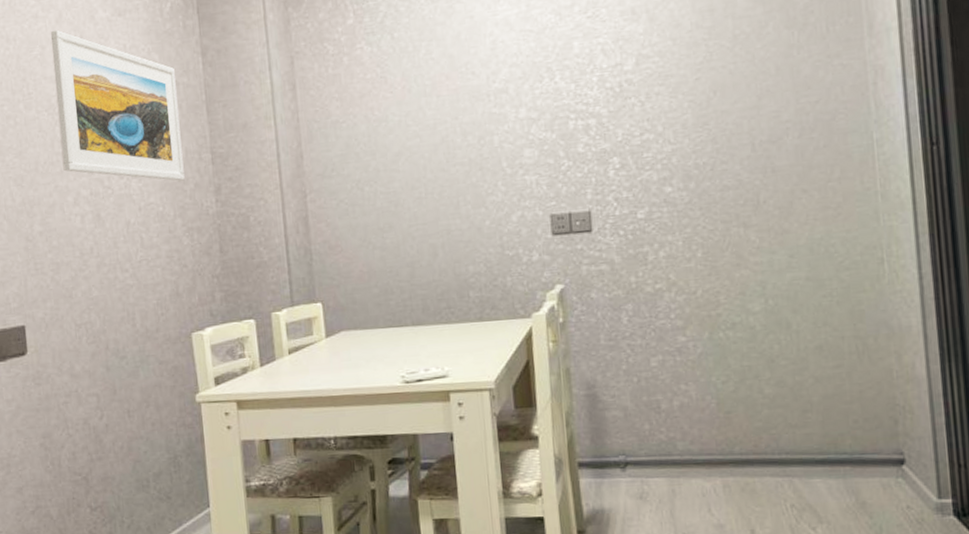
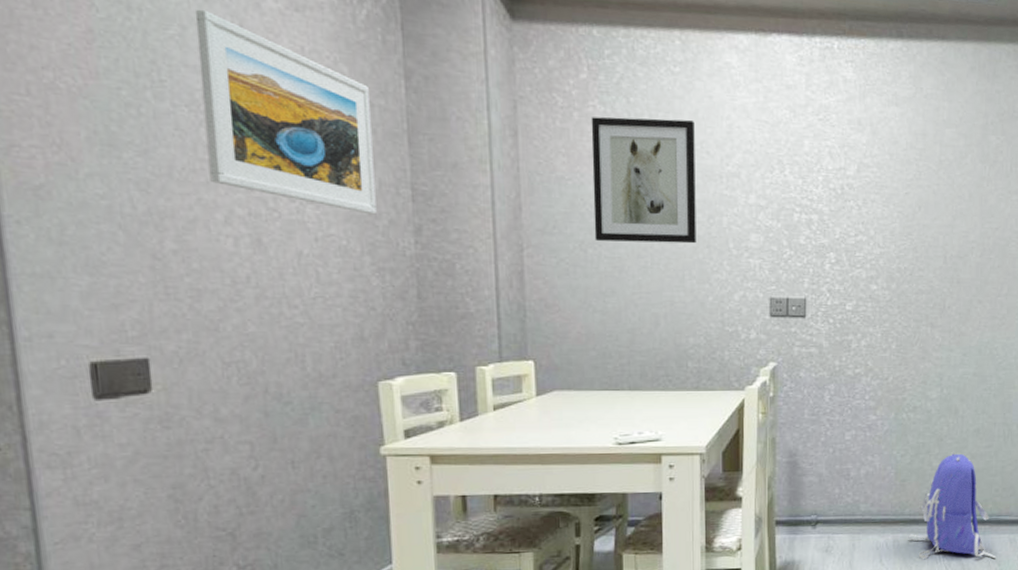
wall art: none [359,44,469,178] -> present [591,117,696,244]
backpack: none [741,374,865,509] -> present [908,451,996,559]

